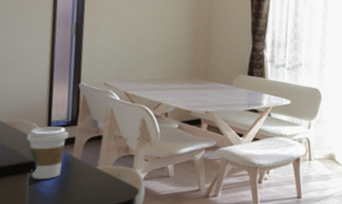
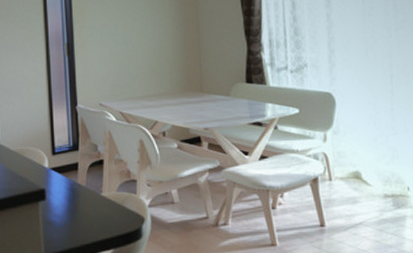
coffee cup: present [26,126,70,179] -> none [34,152,73,208]

